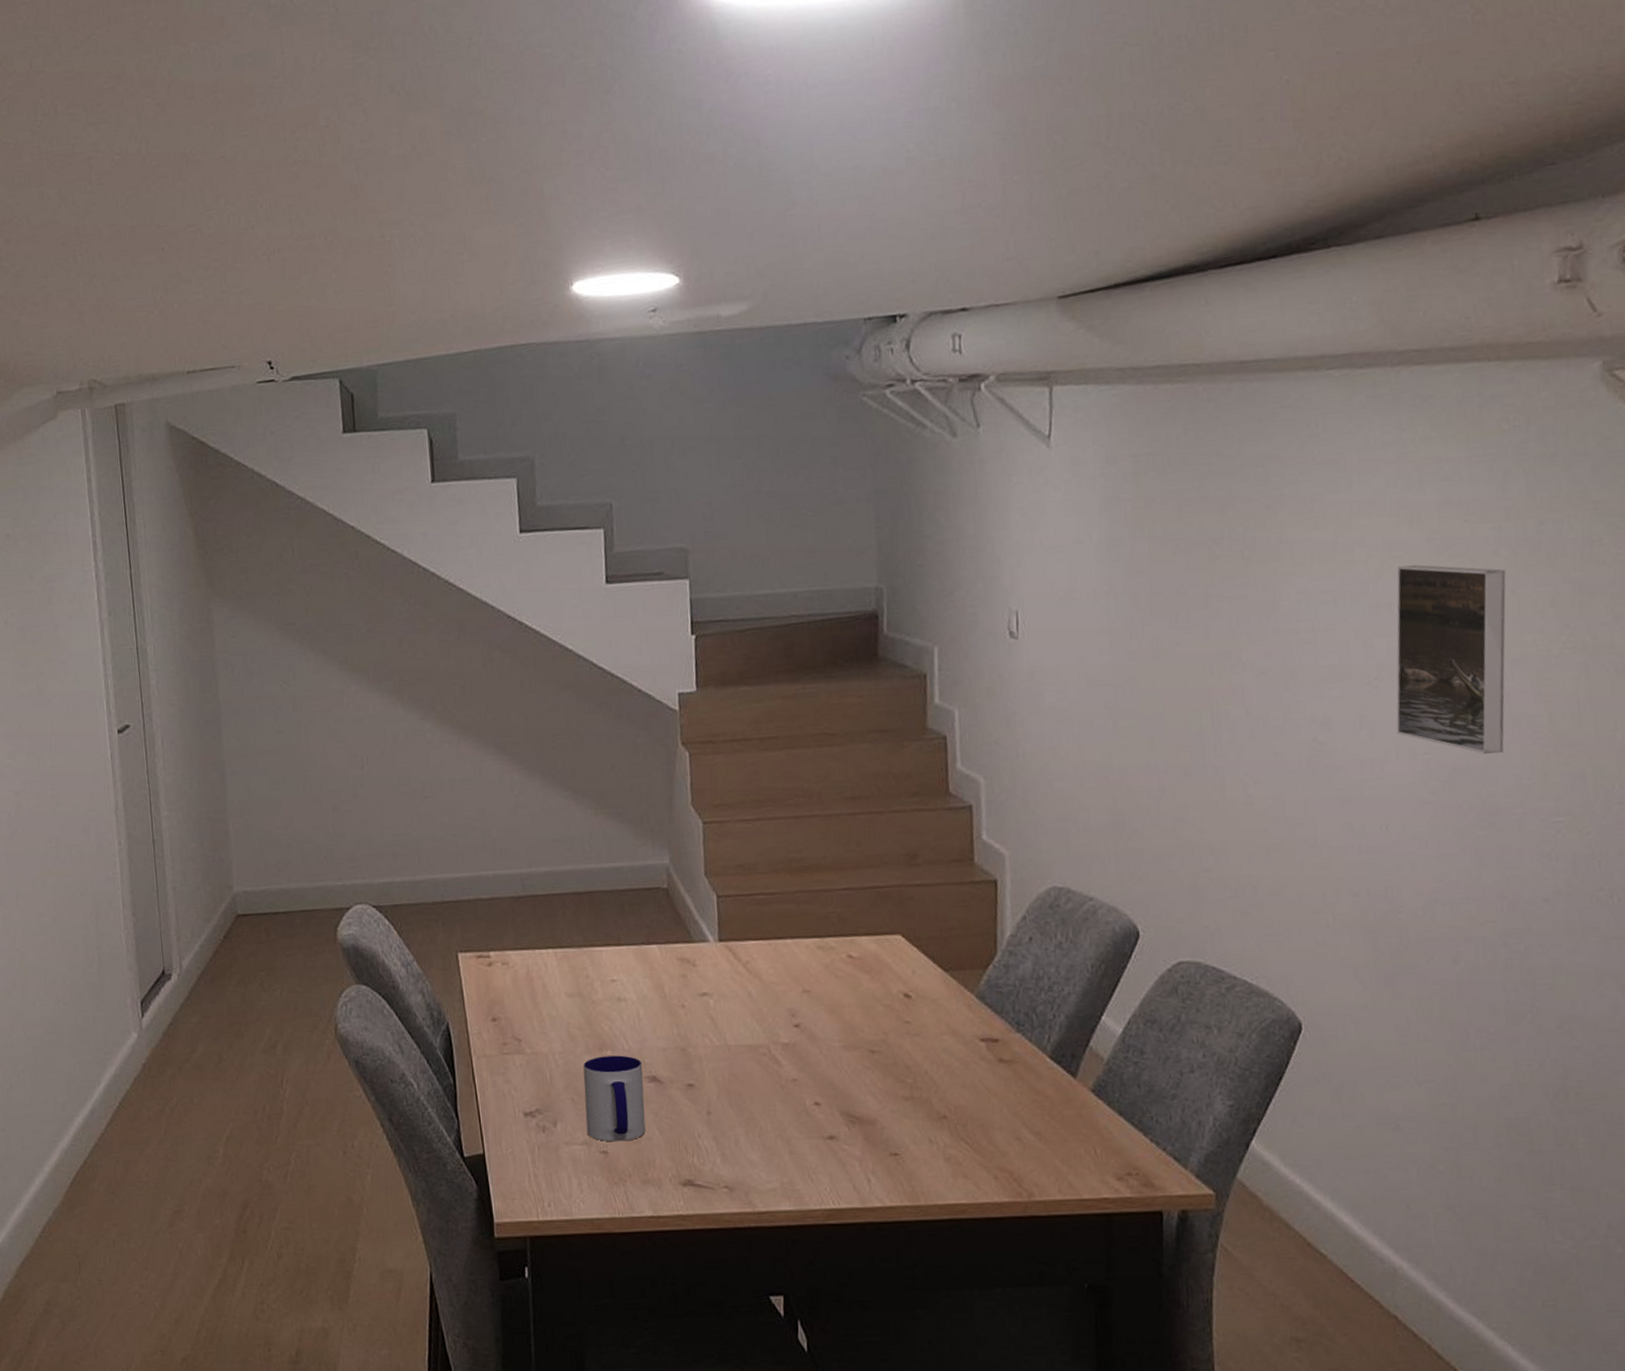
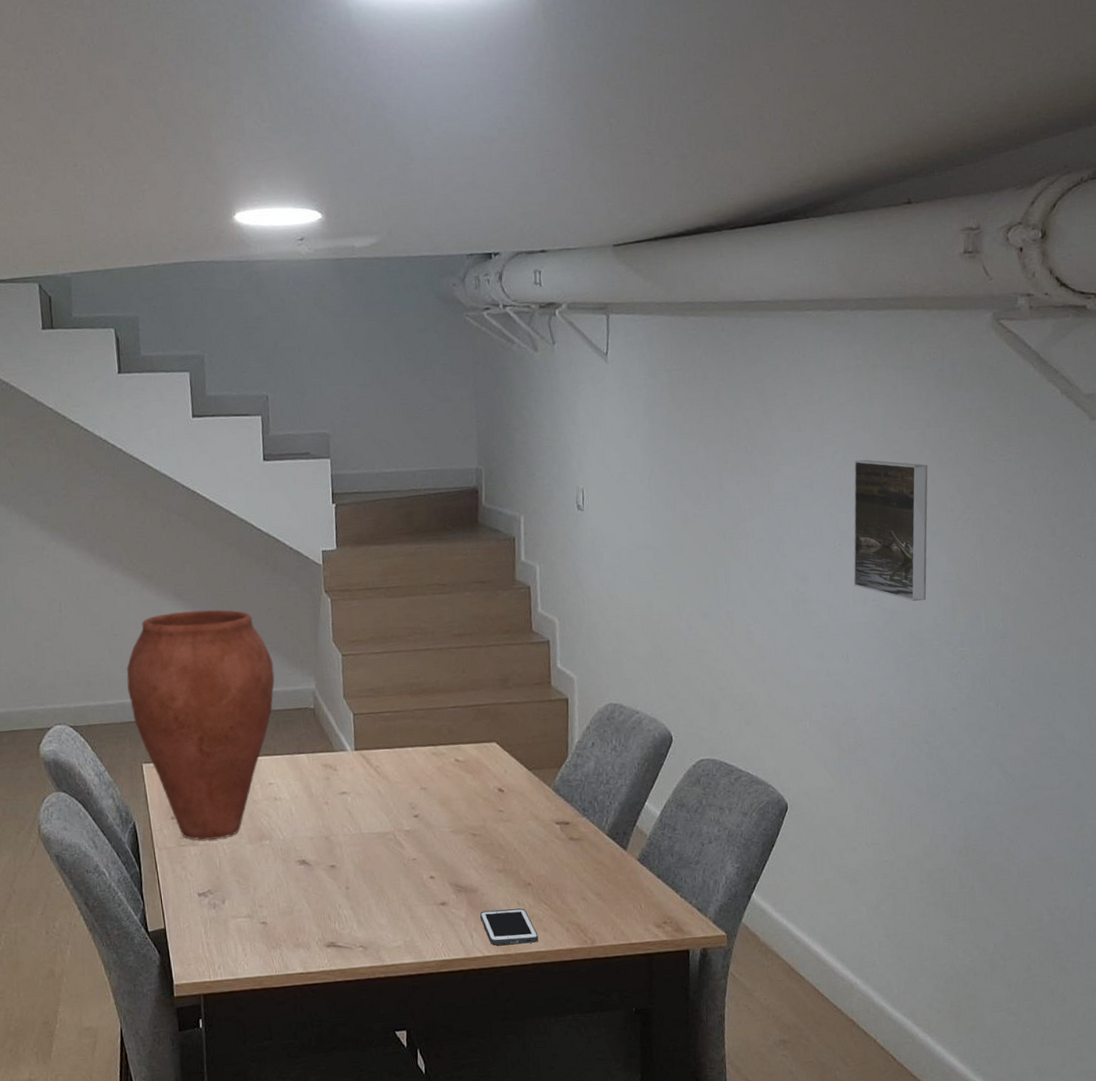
vase: none [439,766,619,1048] -> present [126,609,275,840]
mug: present [583,1055,646,1142] -> none [246,844,297,914]
cell phone: none [880,1147,957,1194] -> present [480,908,539,946]

